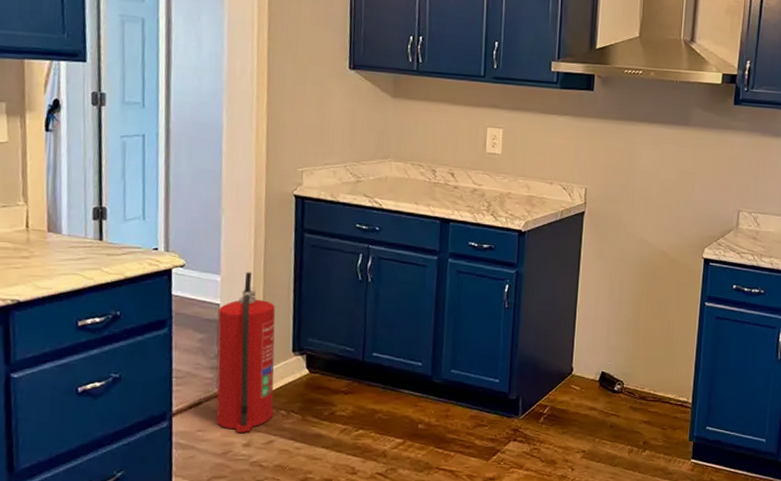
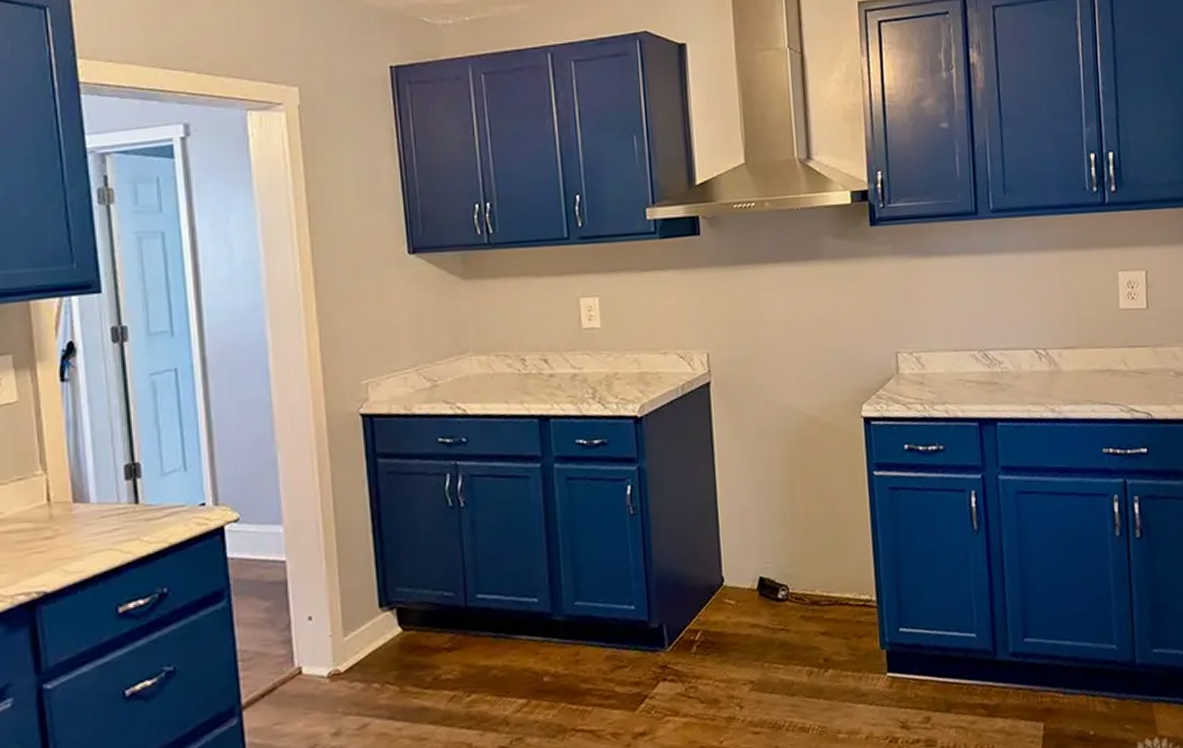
fire extinguisher: present [216,272,276,432] -> none [284,515,364,719]

